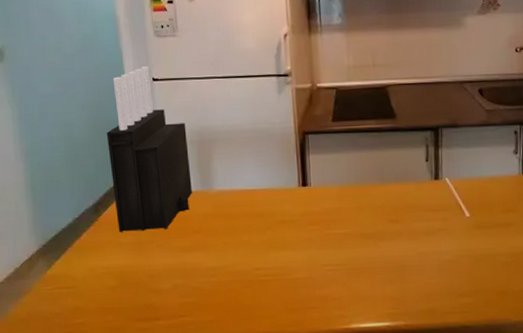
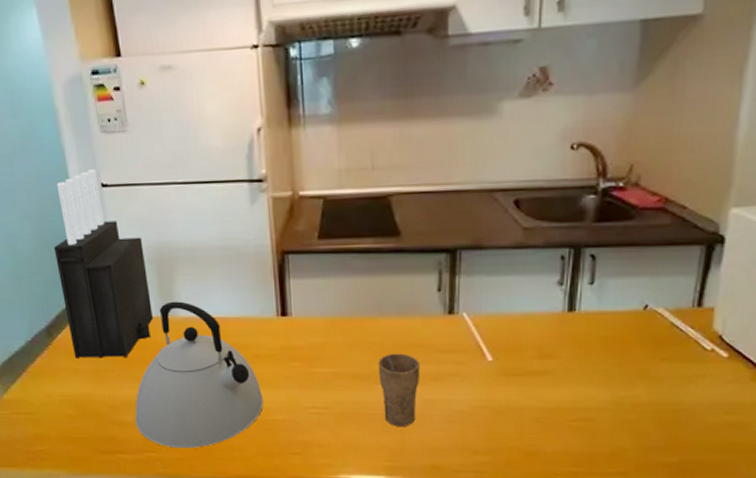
kettle: none [172,177,287,311] -> present [135,301,263,449]
cup: none [381,214,415,278] -> present [378,353,420,428]

